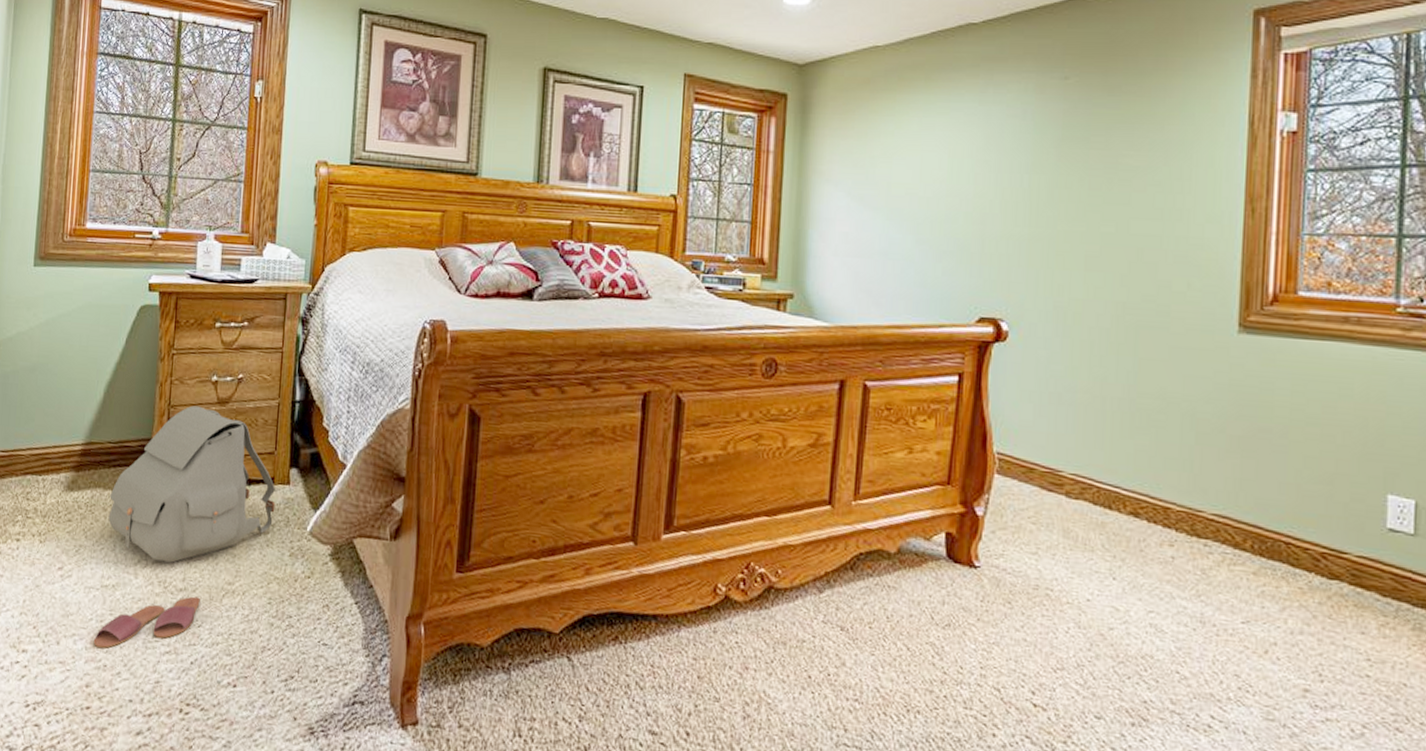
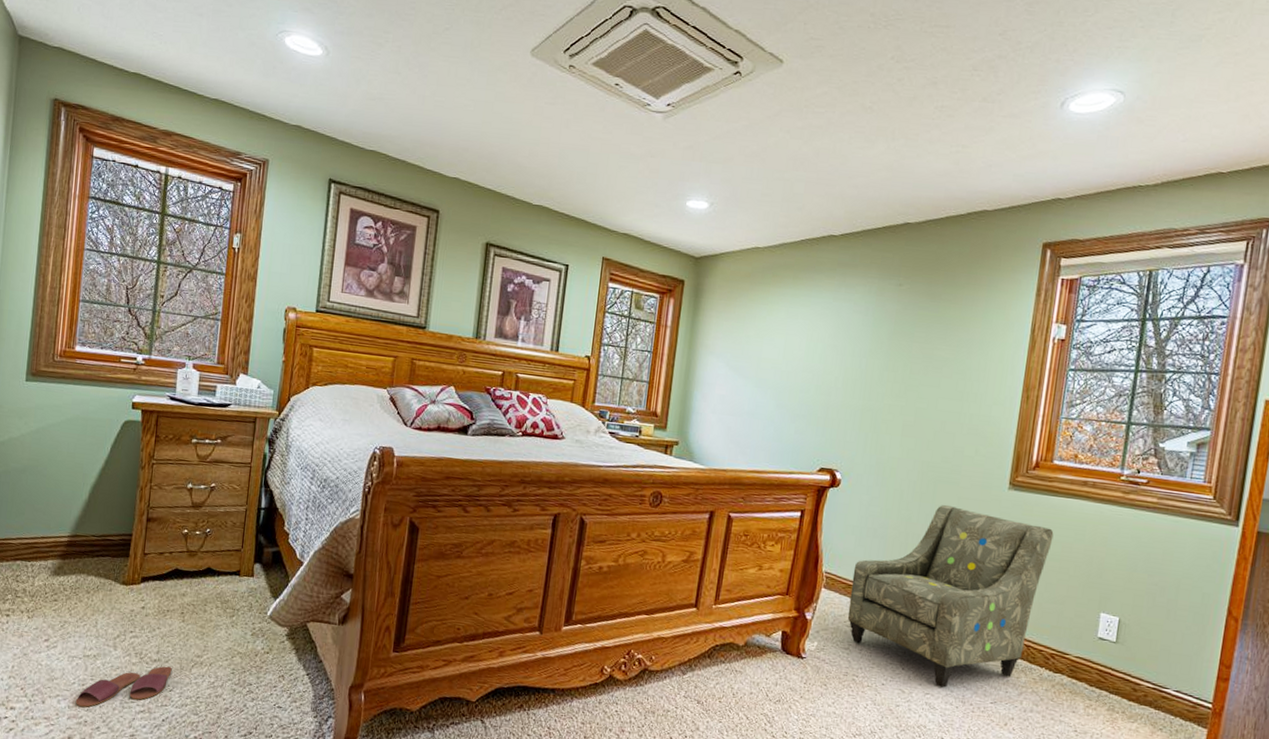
satchel: present [108,405,275,563] -> none [91,508,241,638]
armchair: none [1032,357,1308,603] -> present [847,504,1054,688]

